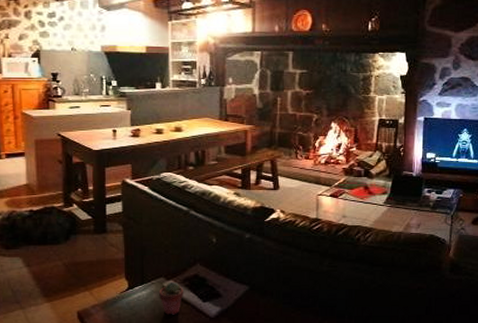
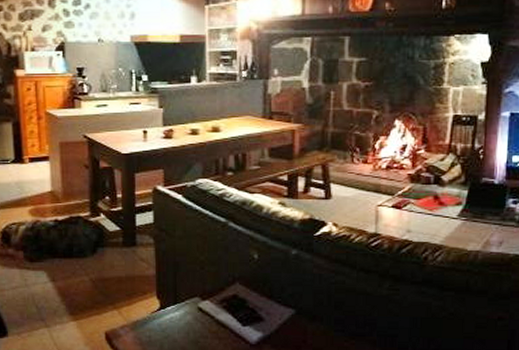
potted succulent: present [159,281,184,315] -> none [194,302,221,339]

